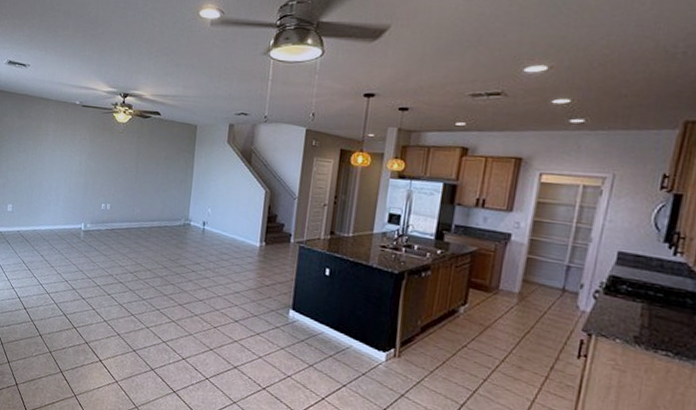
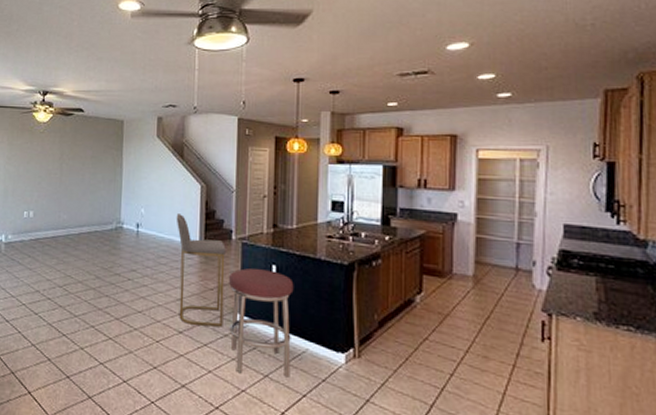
bar stool: none [236,215,284,320] -> present [176,214,226,327]
bar stool: none [280,269,345,369] -> present [229,268,294,378]

